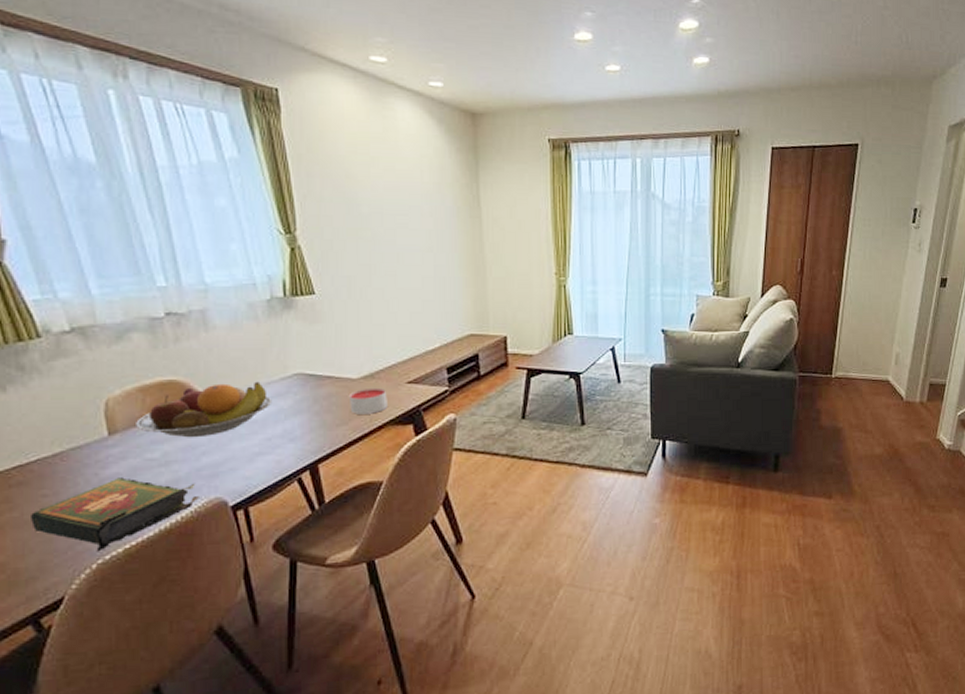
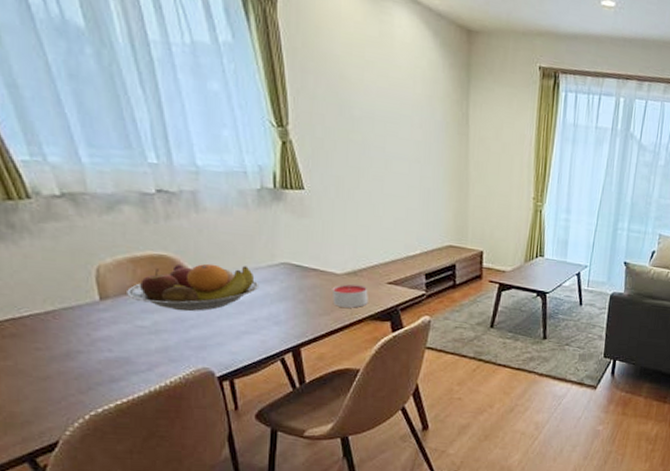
book: present [31,477,199,551] -> none [25,340,187,404]

